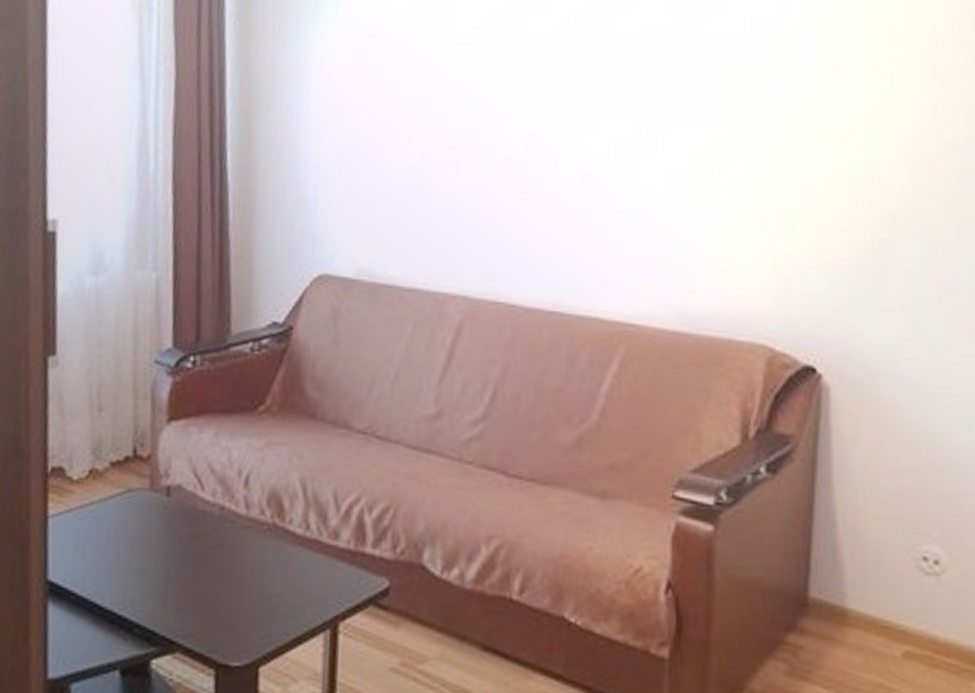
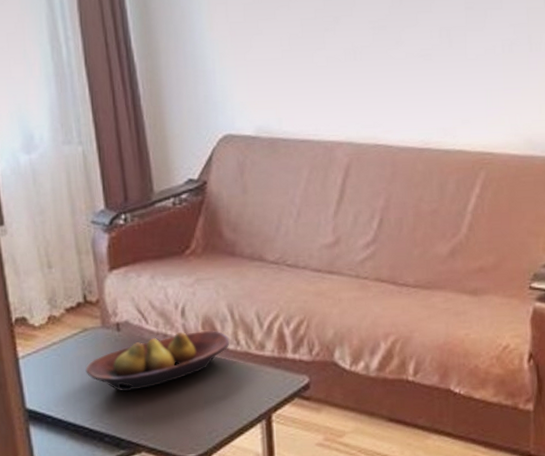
fruit bowl: none [123,505,299,573] -> present [85,330,230,392]

